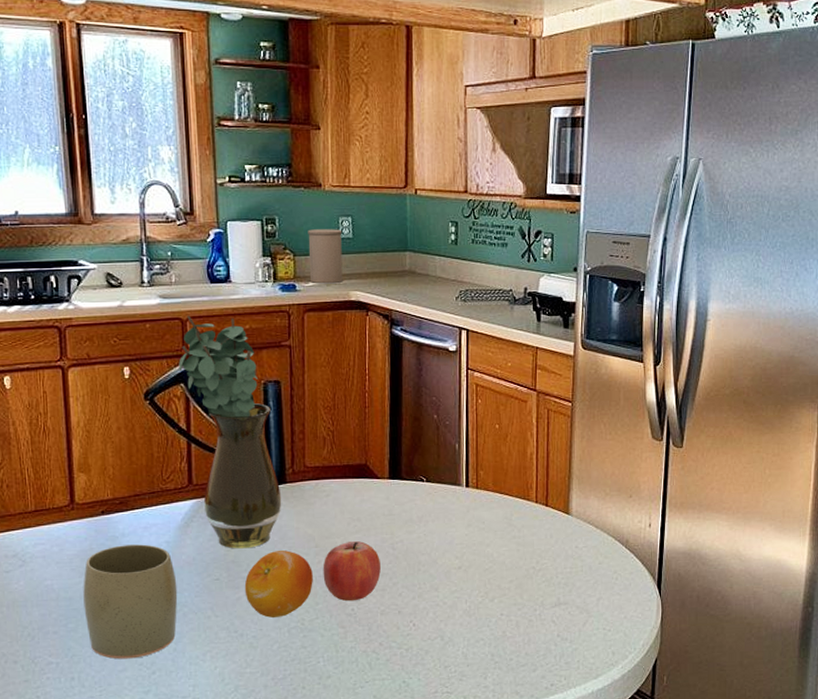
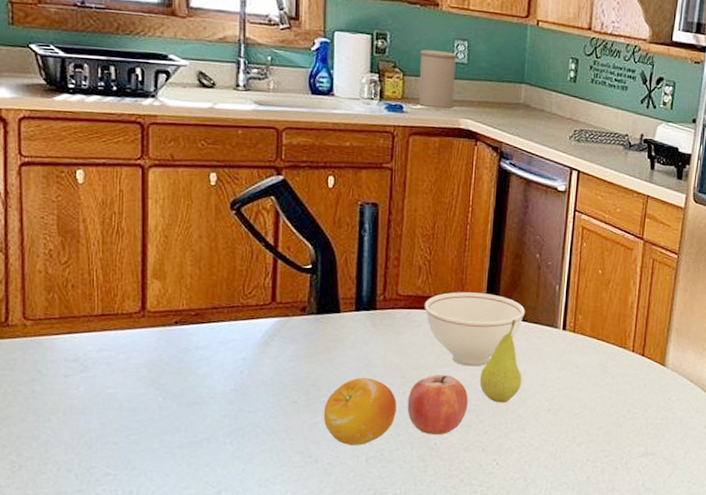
mug: present [83,544,178,659] -> none [148,358,252,476]
vase: present [178,315,282,549] -> none [270,125,370,373]
bowl: none [331,458,429,531] -> present [424,292,526,367]
fruit: none [390,480,431,565] -> present [479,319,522,403]

